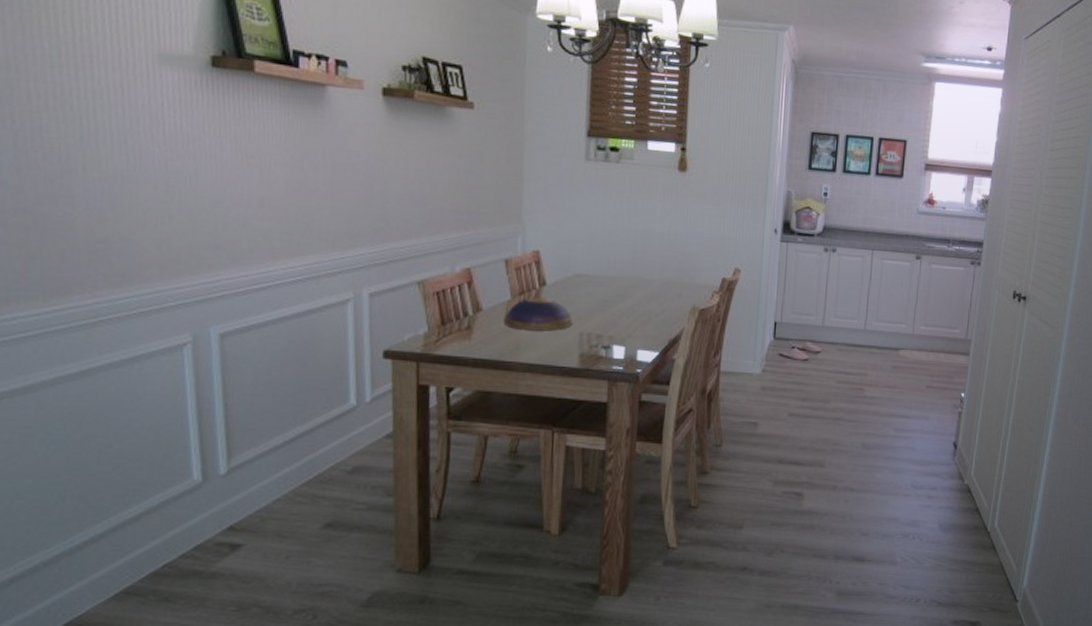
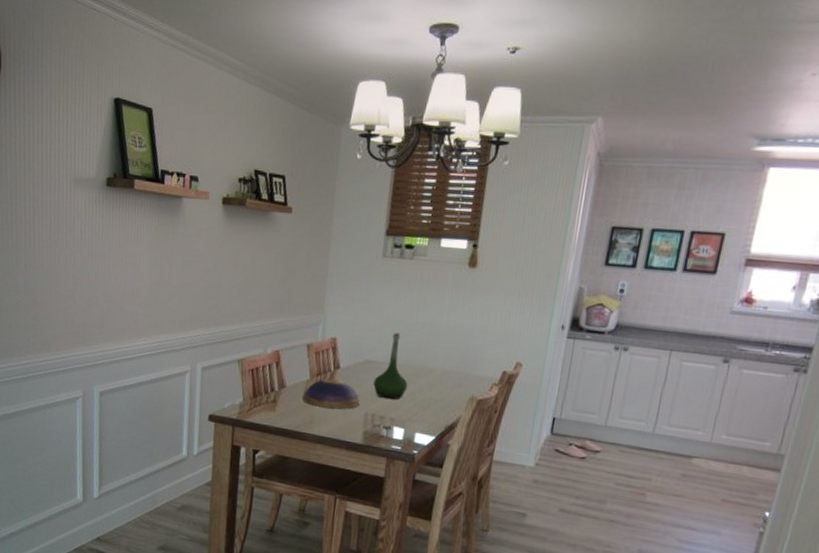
vase: none [586,242,625,316] -> present [373,333,408,400]

